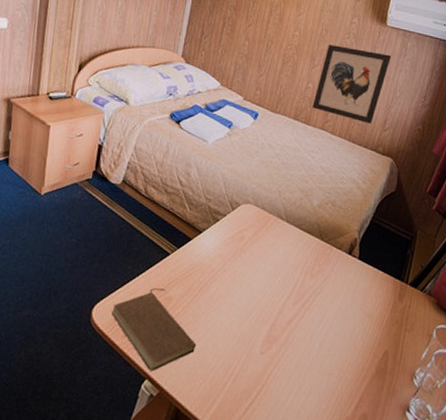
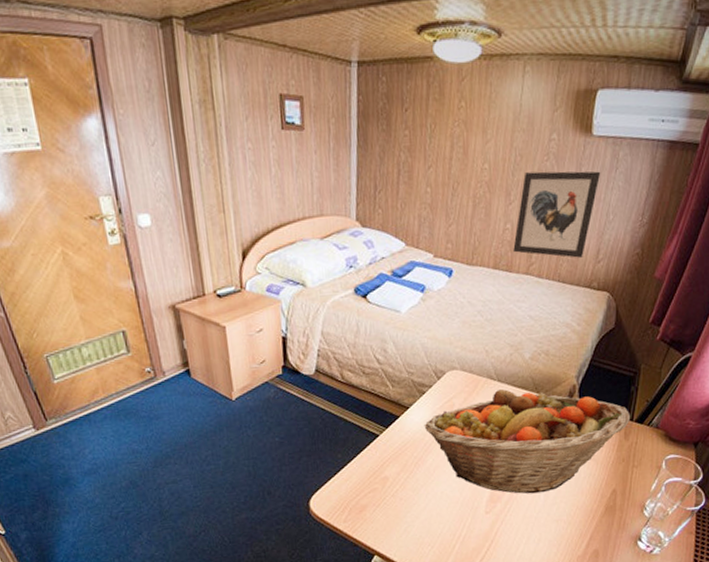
book: present [112,288,197,372] -> none [329,470,420,548]
fruit basket: none [213,230,406,342] -> present [424,389,631,494]

